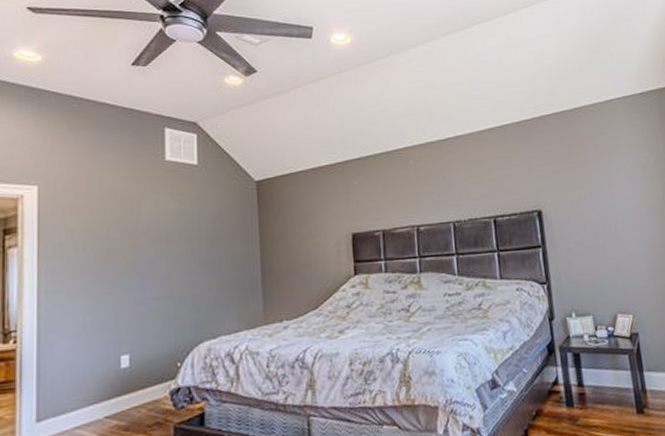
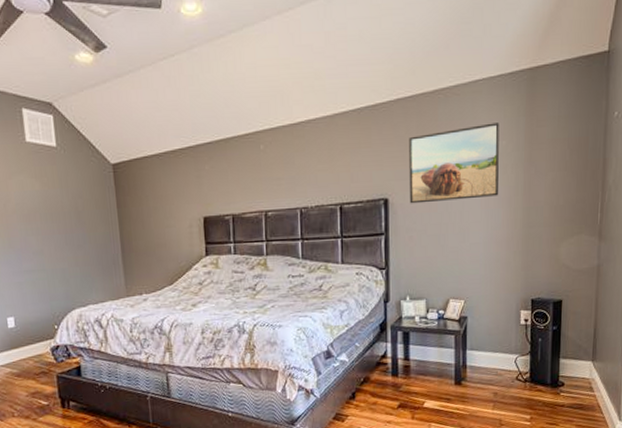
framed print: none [555,137,650,215] -> present [409,123,499,204]

